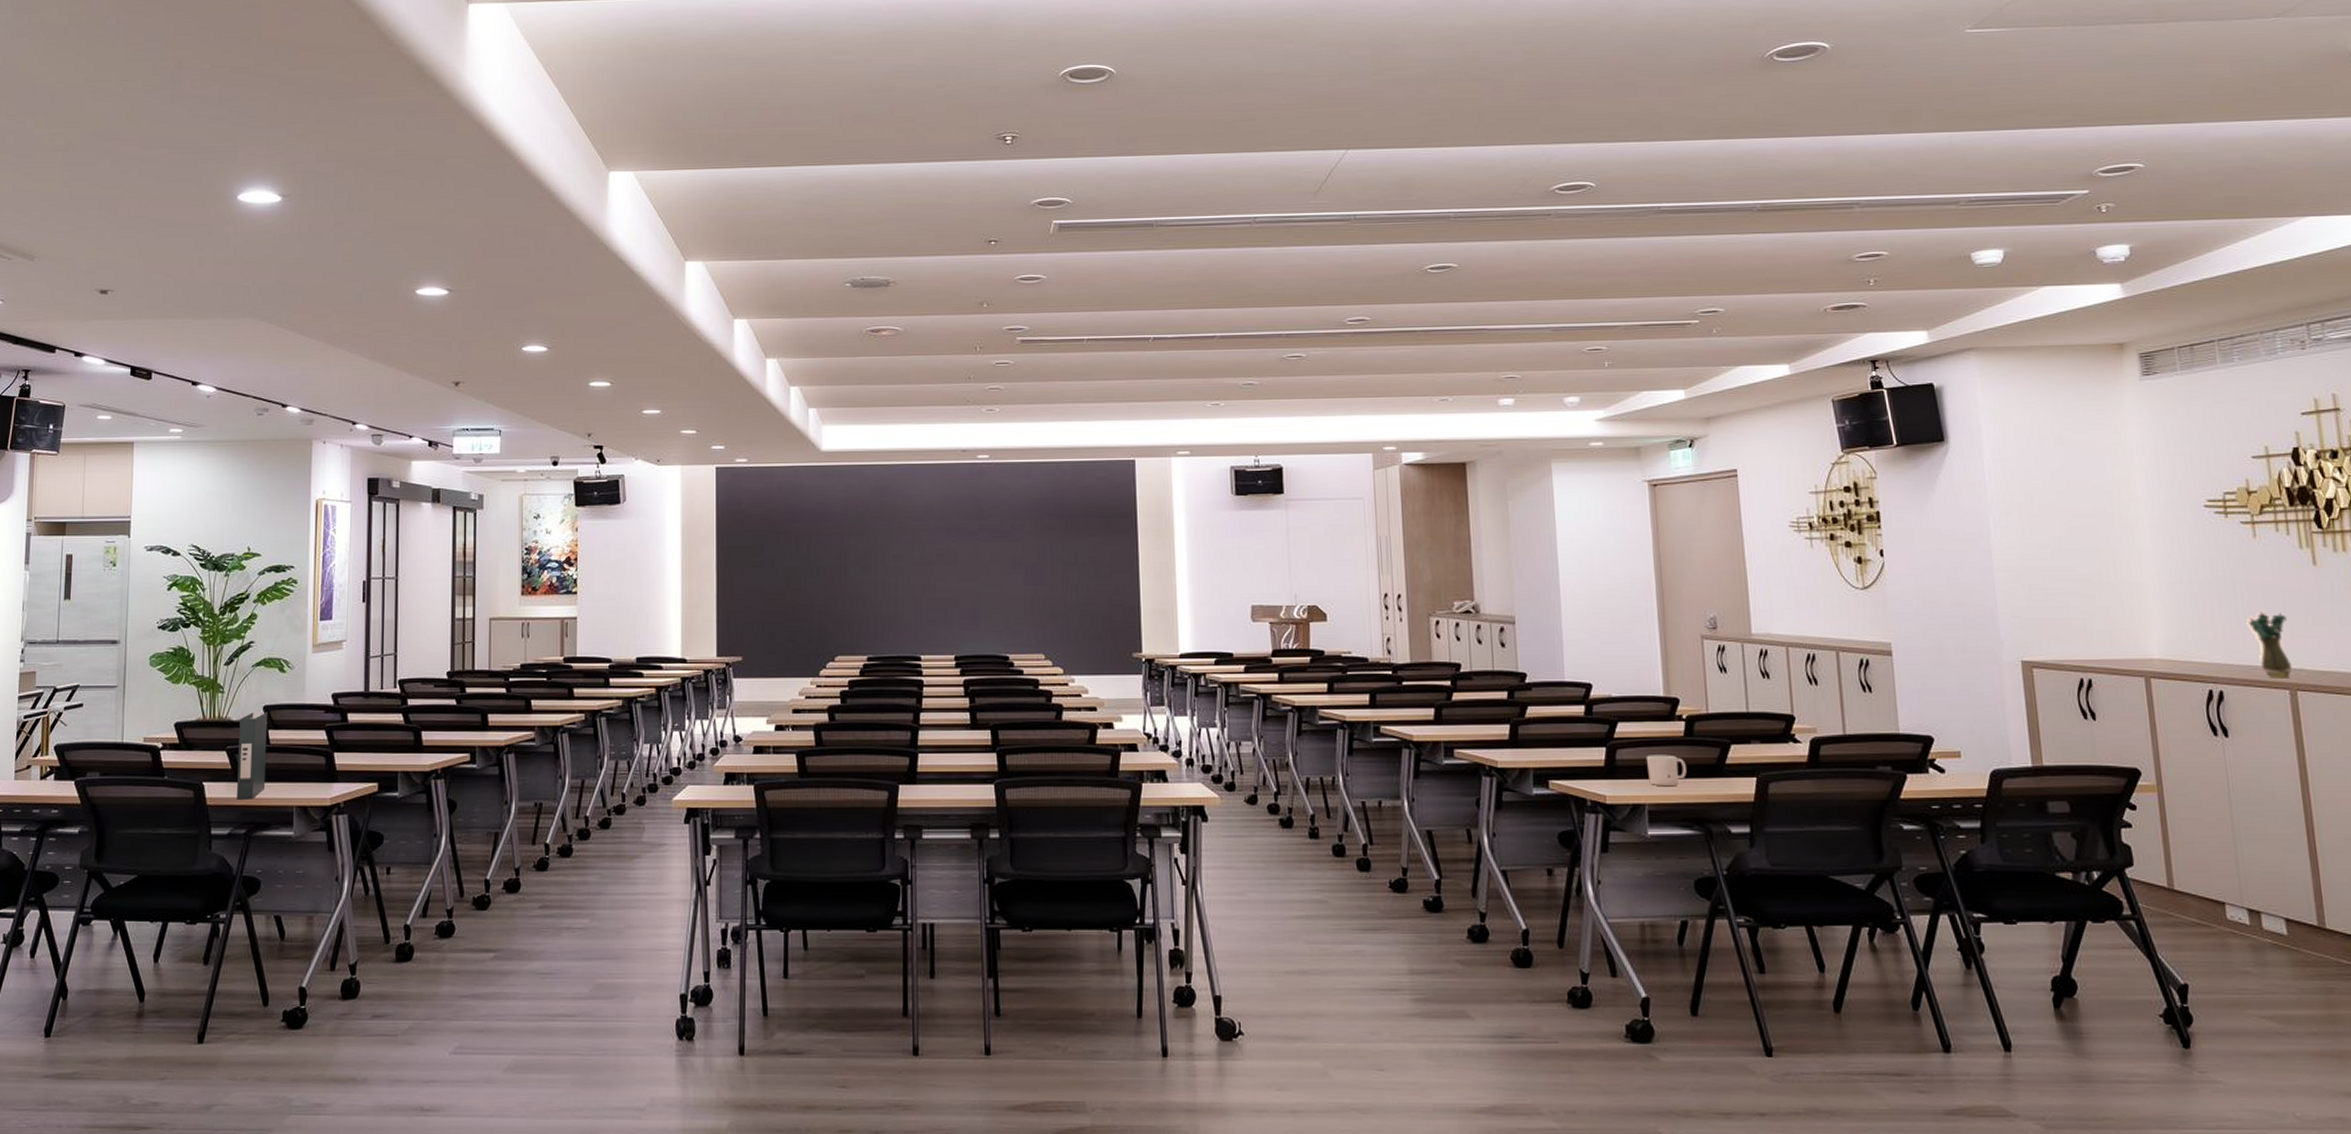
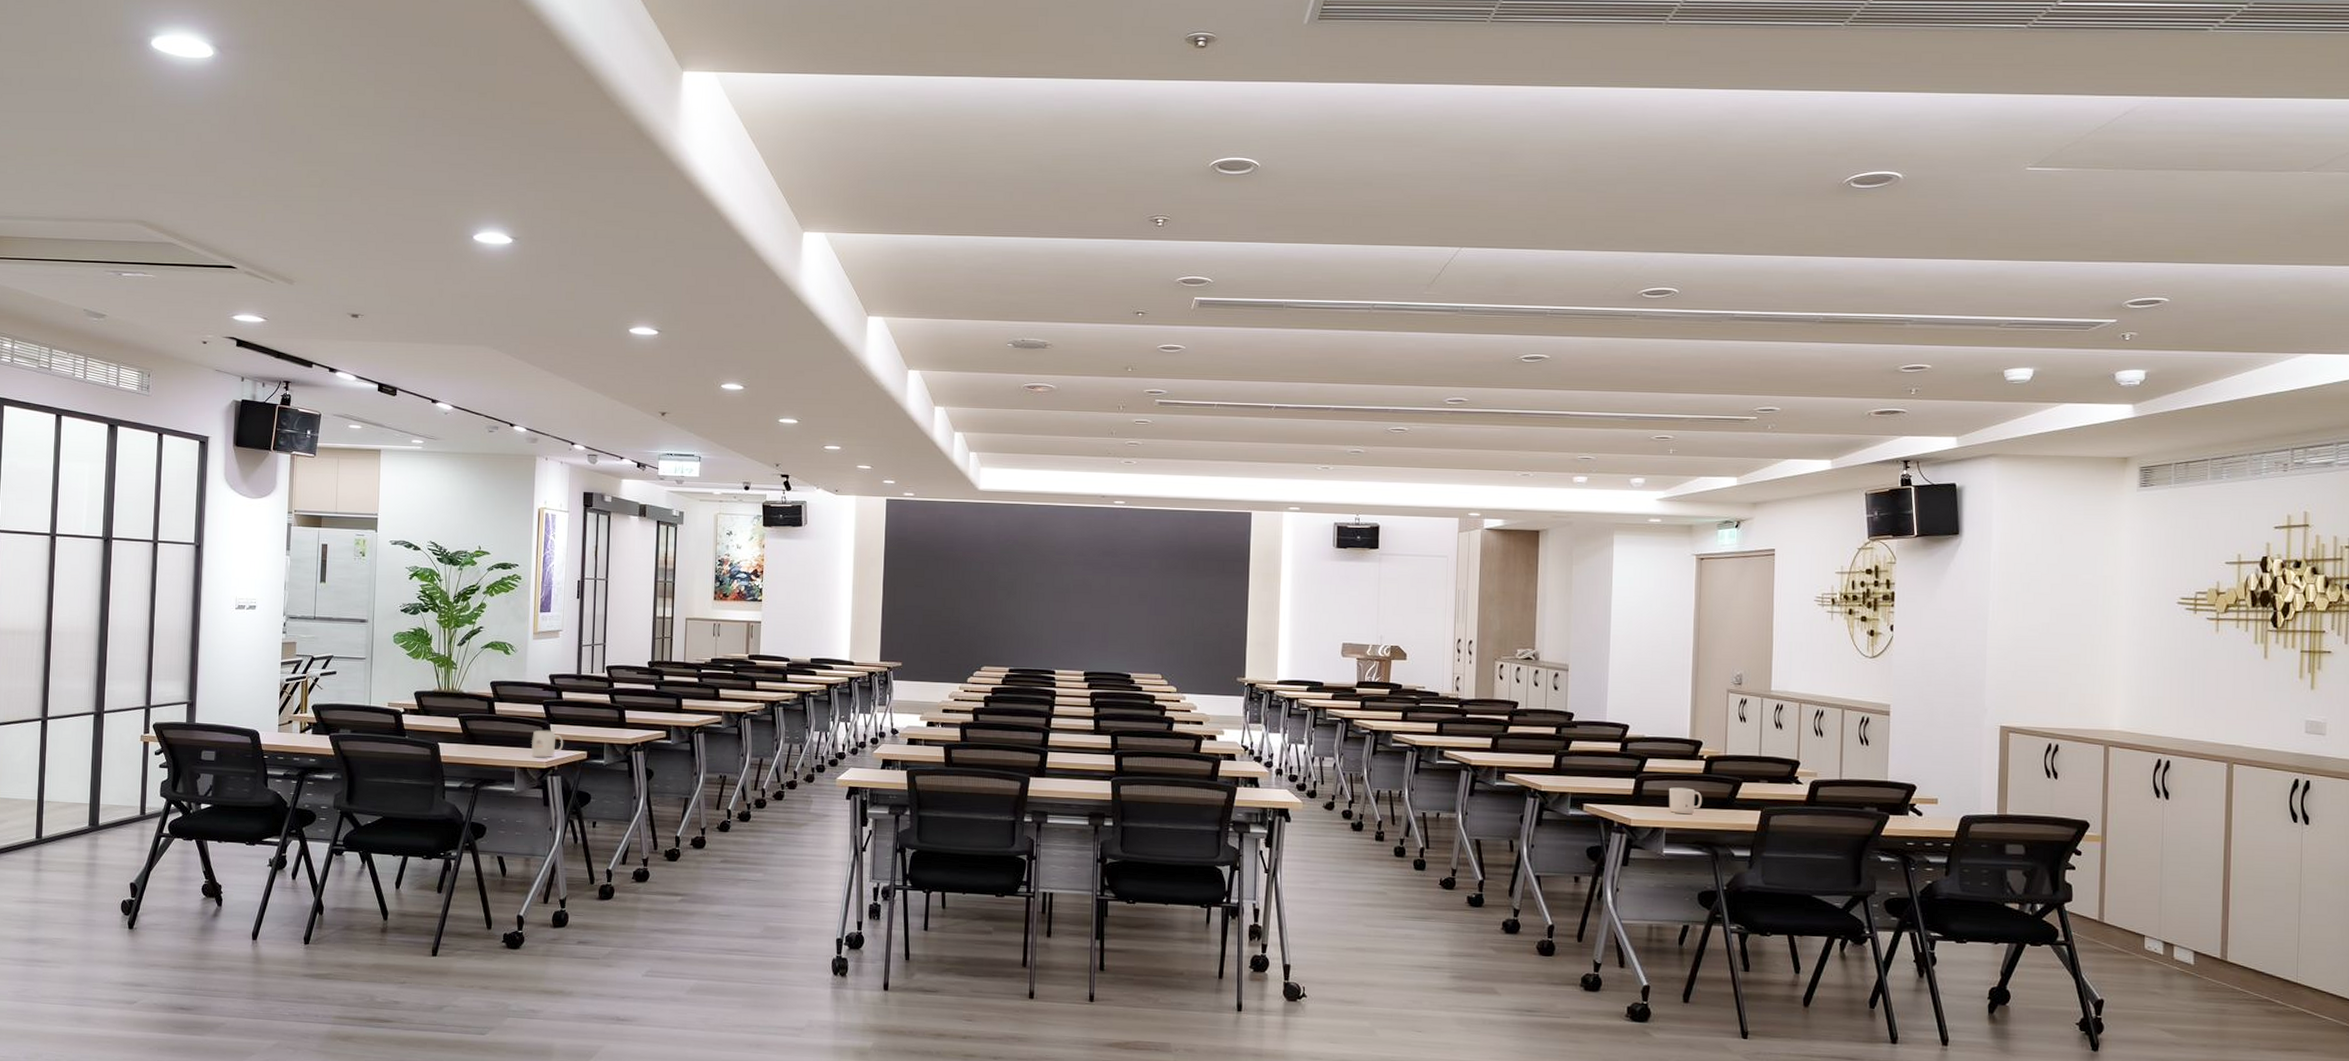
binder: present [237,712,268,800] -> none [467,687,494,760]
mug: none [312,760,351,794] -> present [531,730,564,758]
vase: present [2249,611,2293,679] -> none [2201,695,2234,753]

